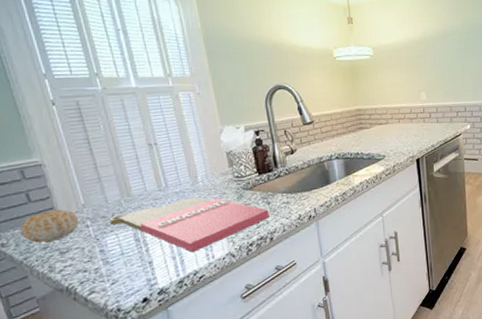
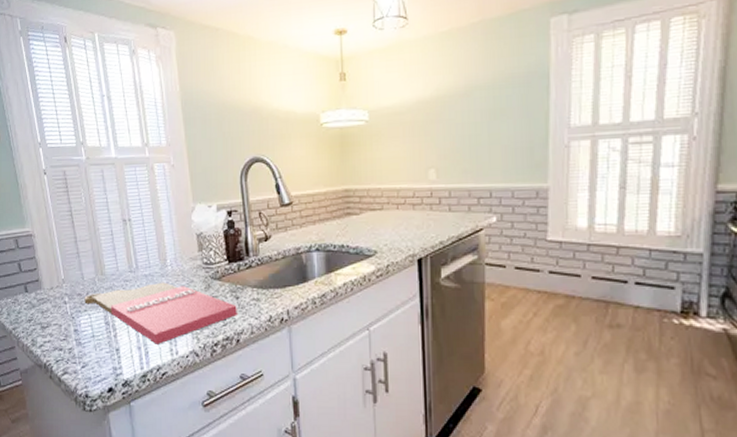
fruit: present [20,209,79,243] -> none [12,283,59,315]

